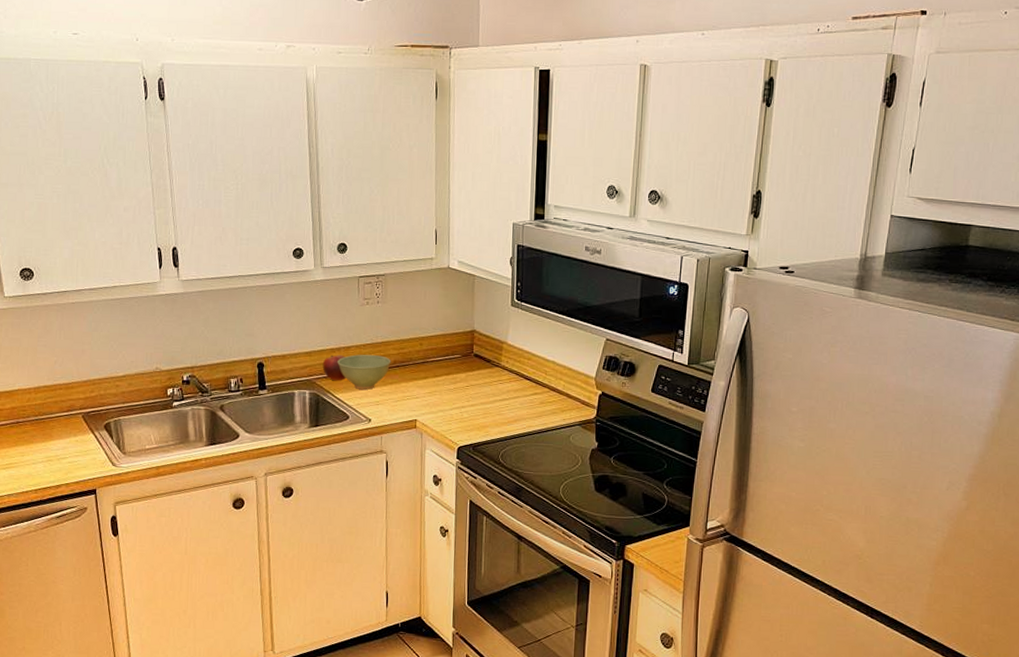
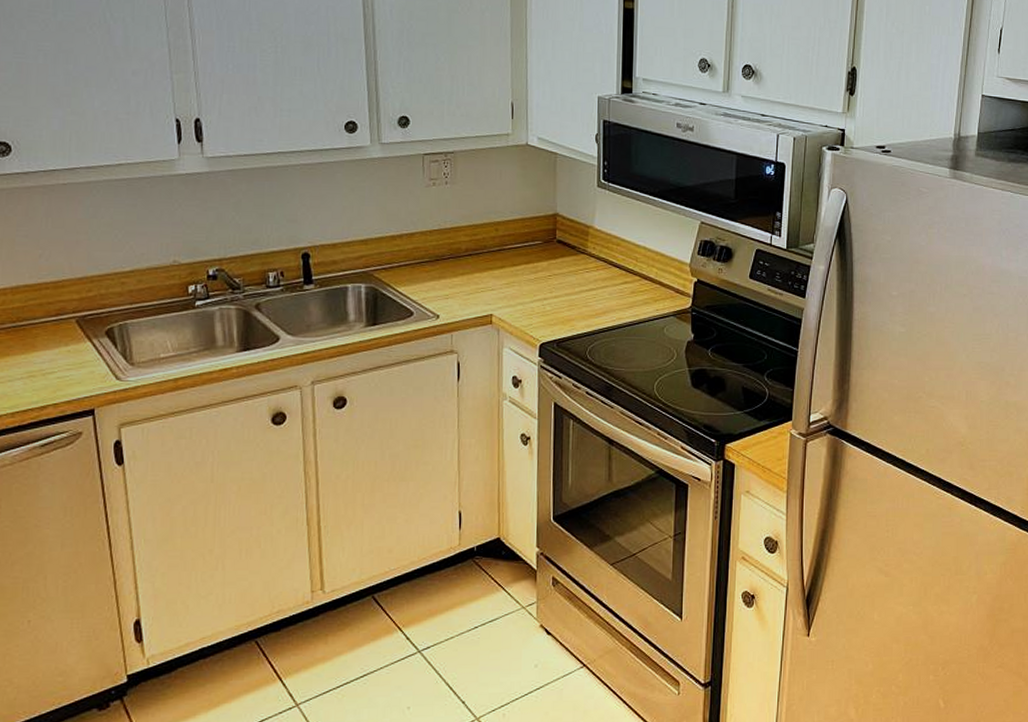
fruit: present [322,355,346,381] -> none [381,243,409,273]
bowl: present [337,354,391,390] -> none [399,242,462,282]

